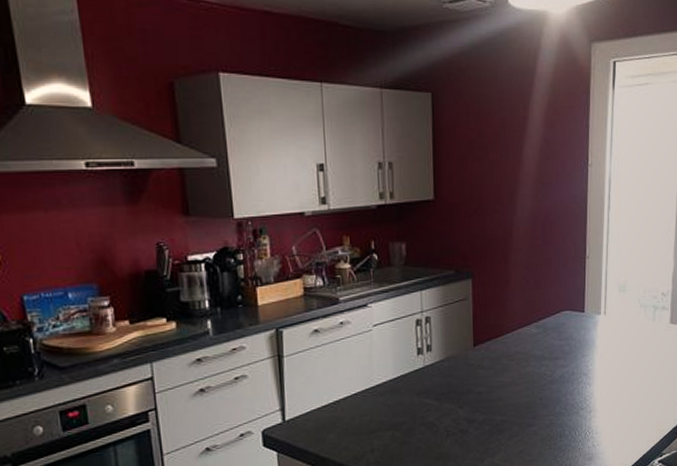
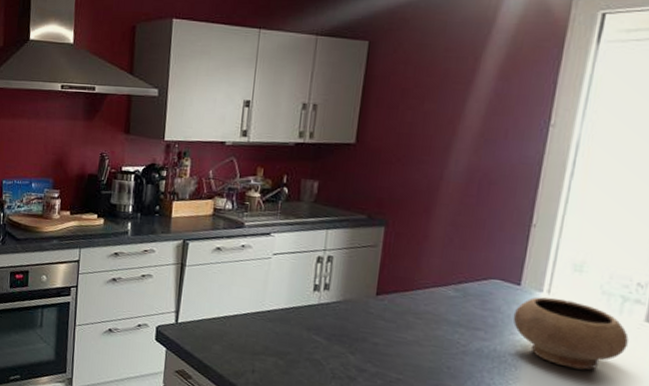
bowl: none [582,317,661,375] -> present [513,297,629,370]

